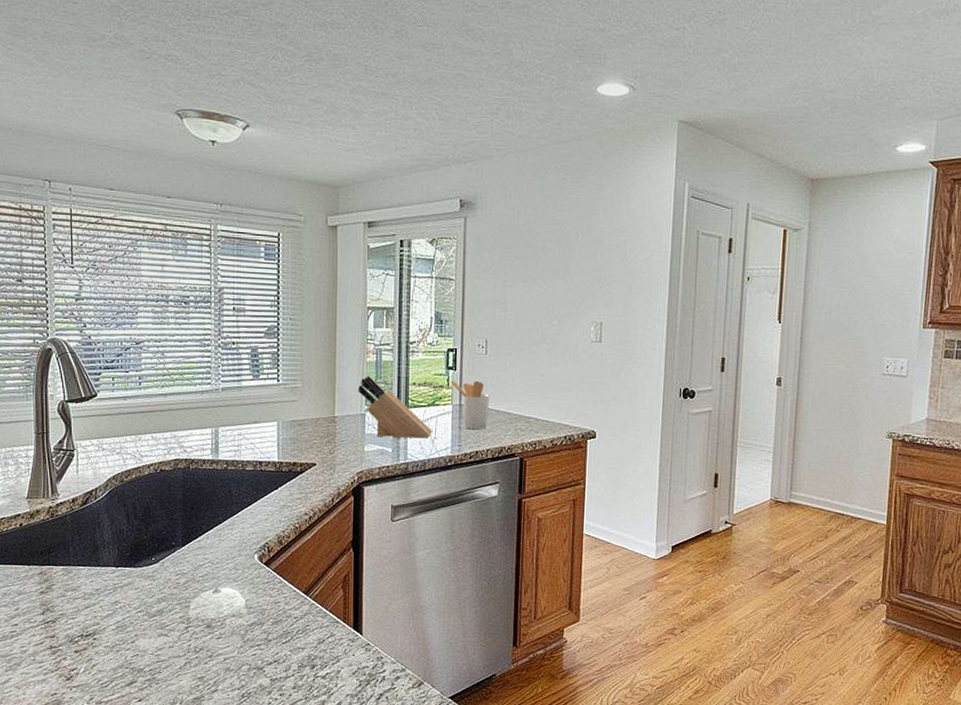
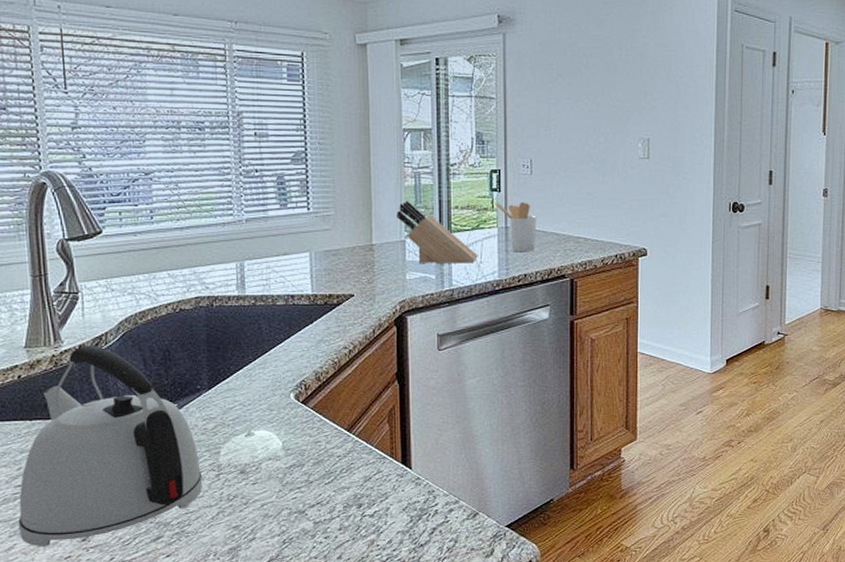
kettle: none [13,498,173,683] -> present [18,345,203,547]

